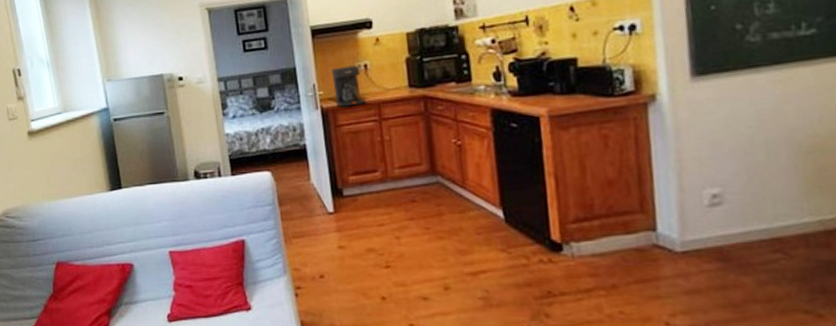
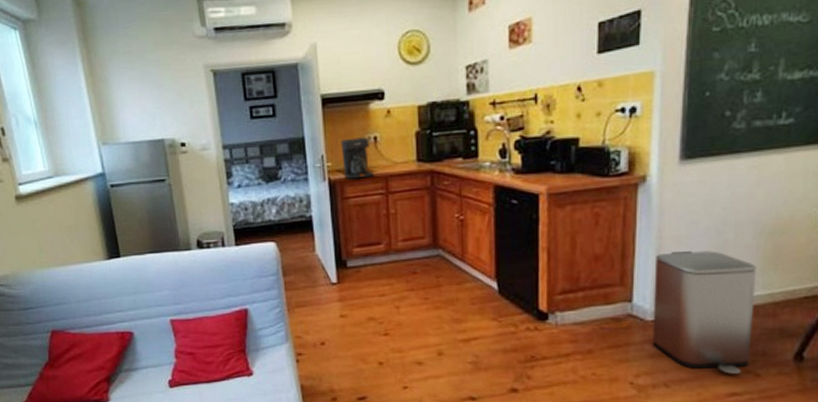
pedal bin: none [677,173,807,314] -> present [652,250,757,374]

